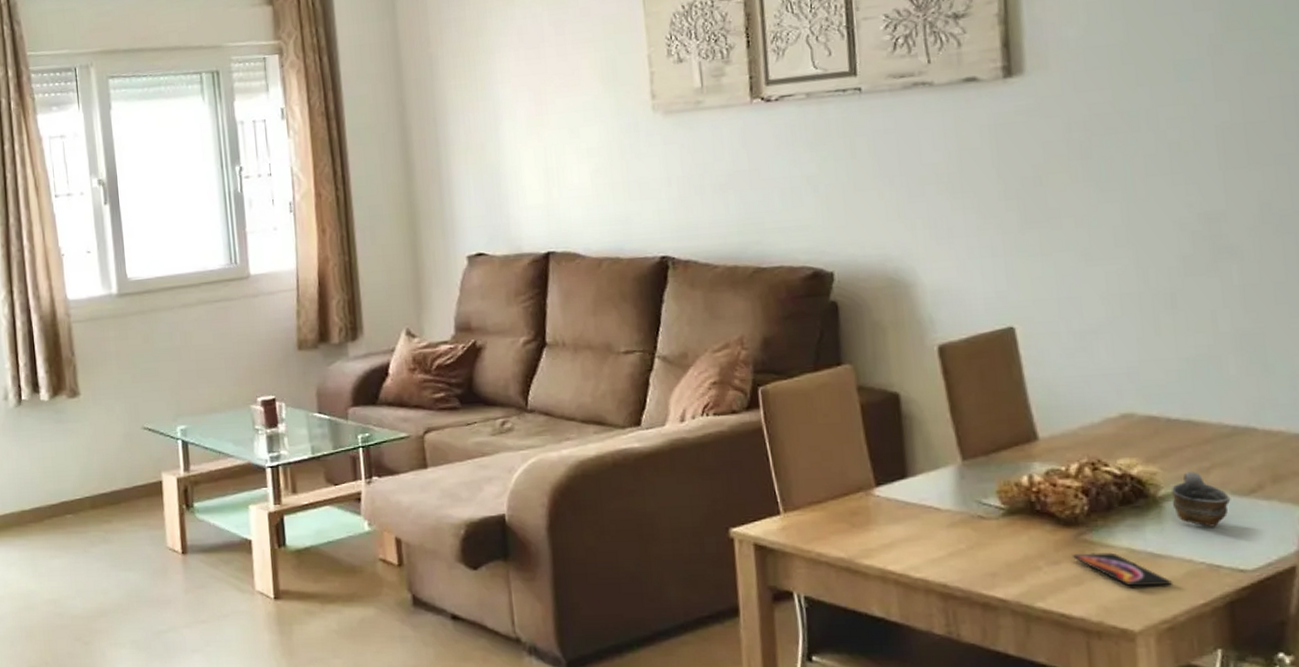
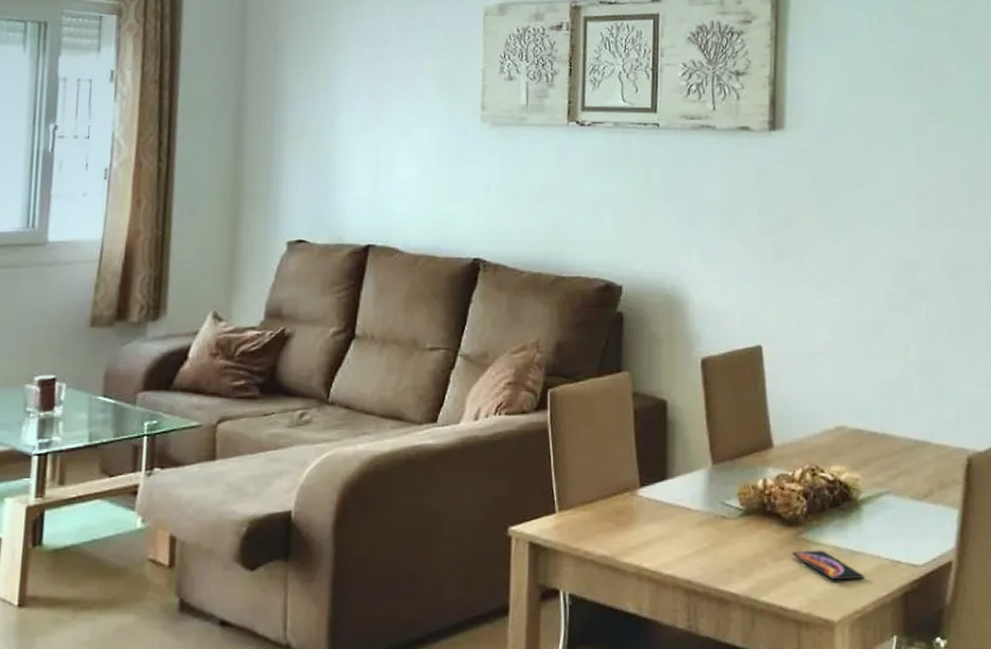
cup: present [1172,472,1231,527] -> none [869,479,910,527]

